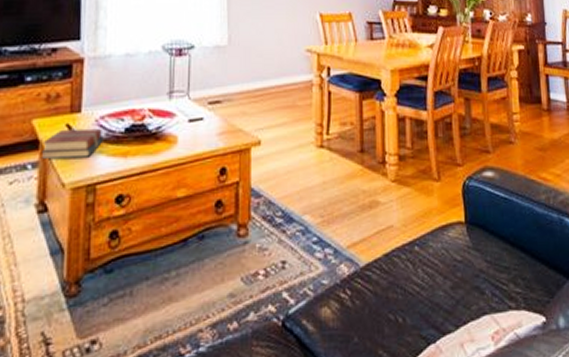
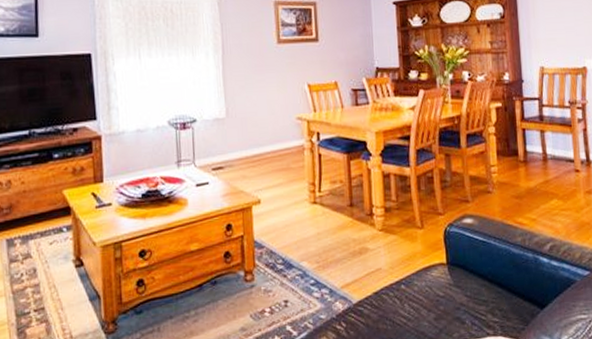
books: present [40,128,104,159] -> none [73,195,124,223]

